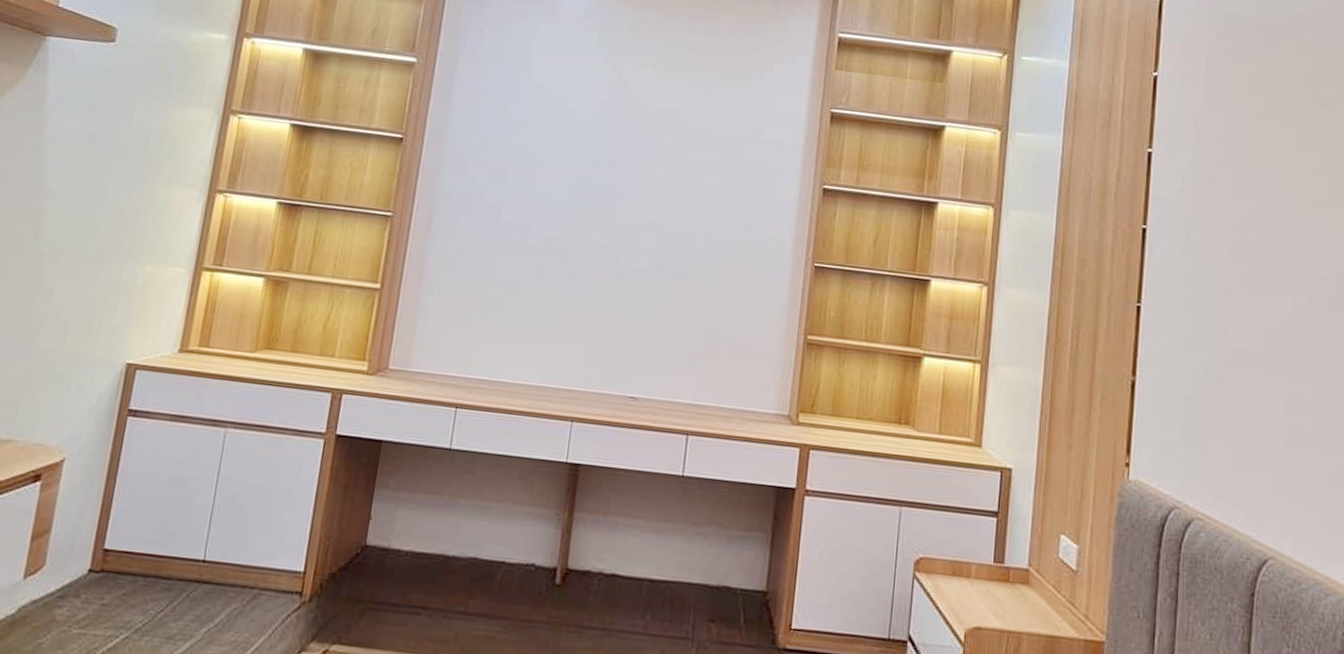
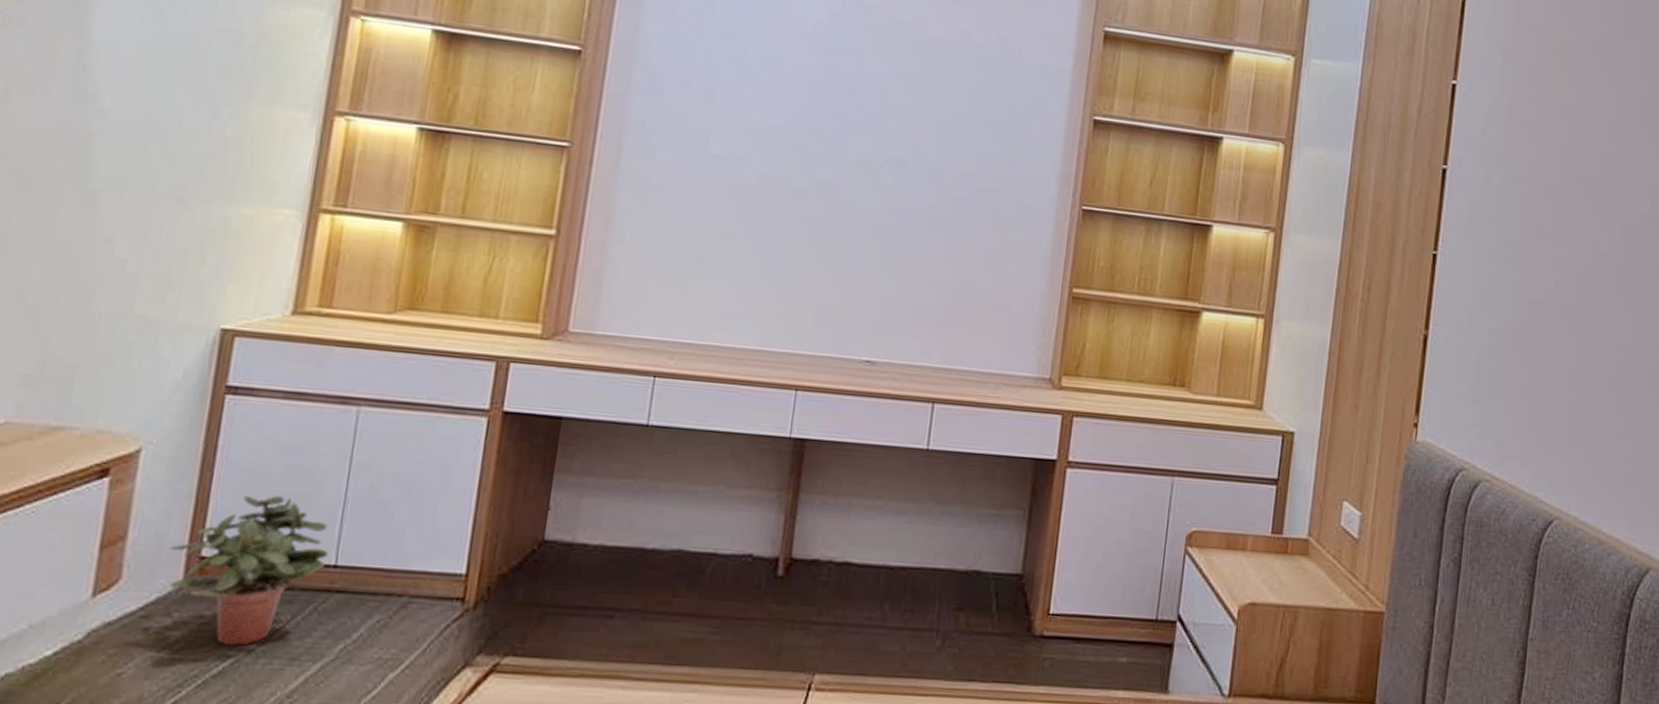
potted plant: none [80,499,199,625] -> present [169,495,328,646]

